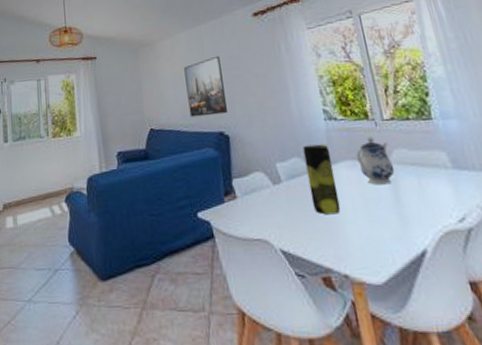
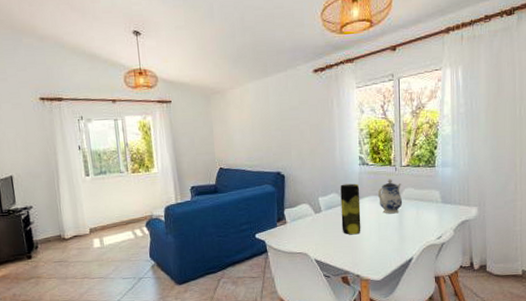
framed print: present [184,55,227,118] -> none [251,106,285,159]

